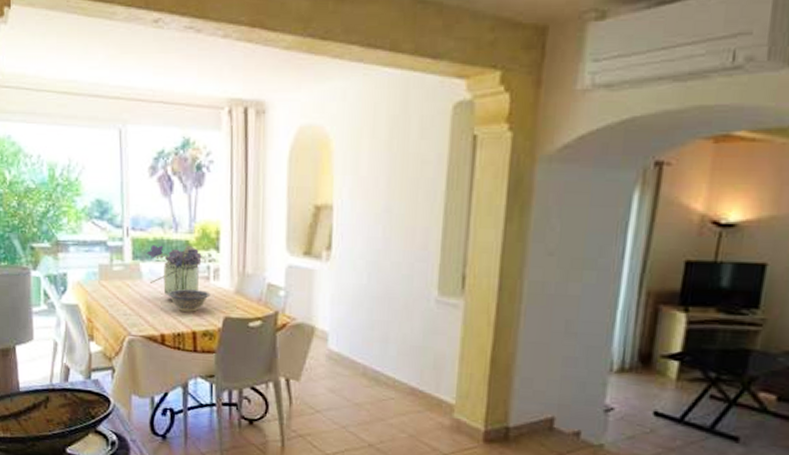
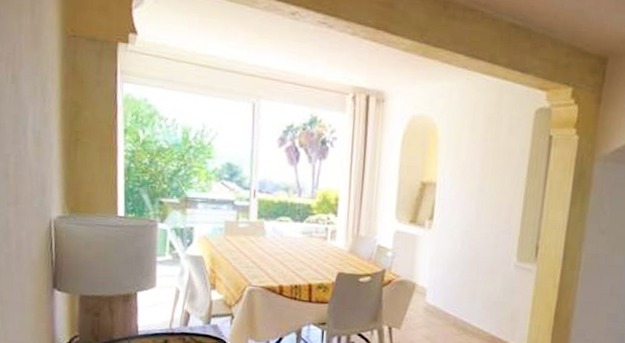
flower bouquet: present [147,245,202,295] -> none [271,206,321,251]
decorative bowl: present [167,289,211,312] -> none [288,246,327,267]

